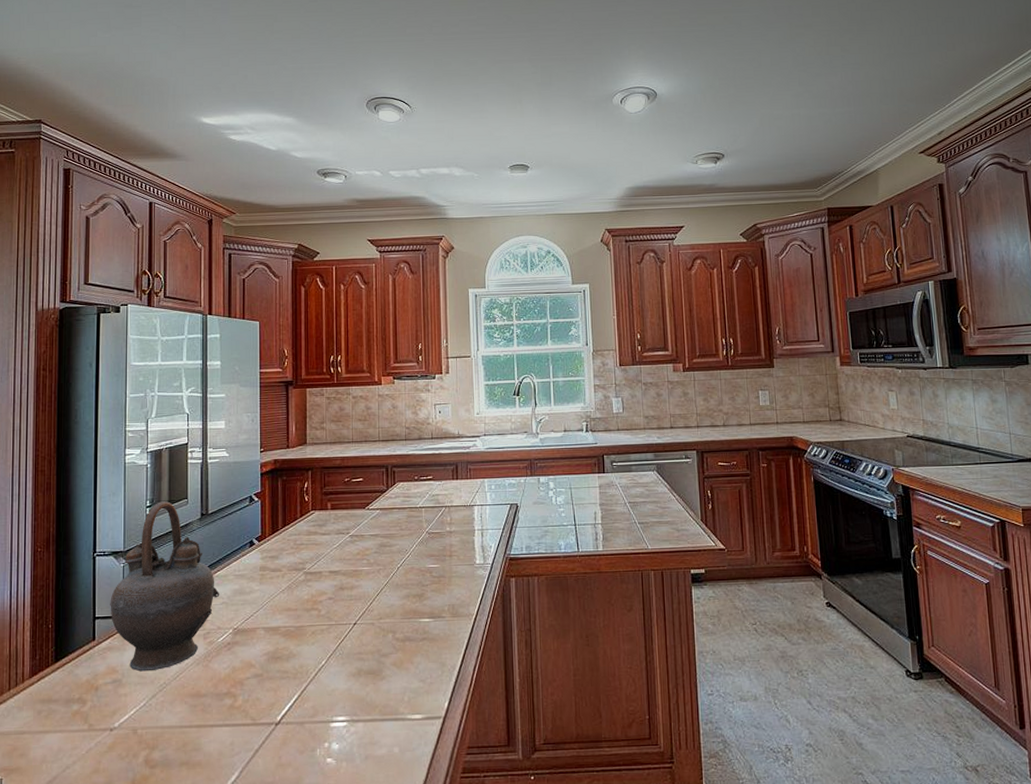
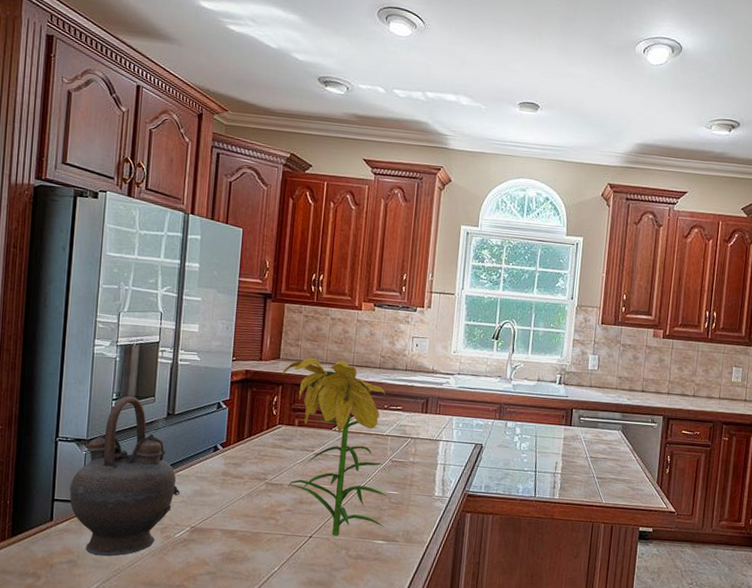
flower: none [311,436,428,620] -> present [283,357,387,536]

